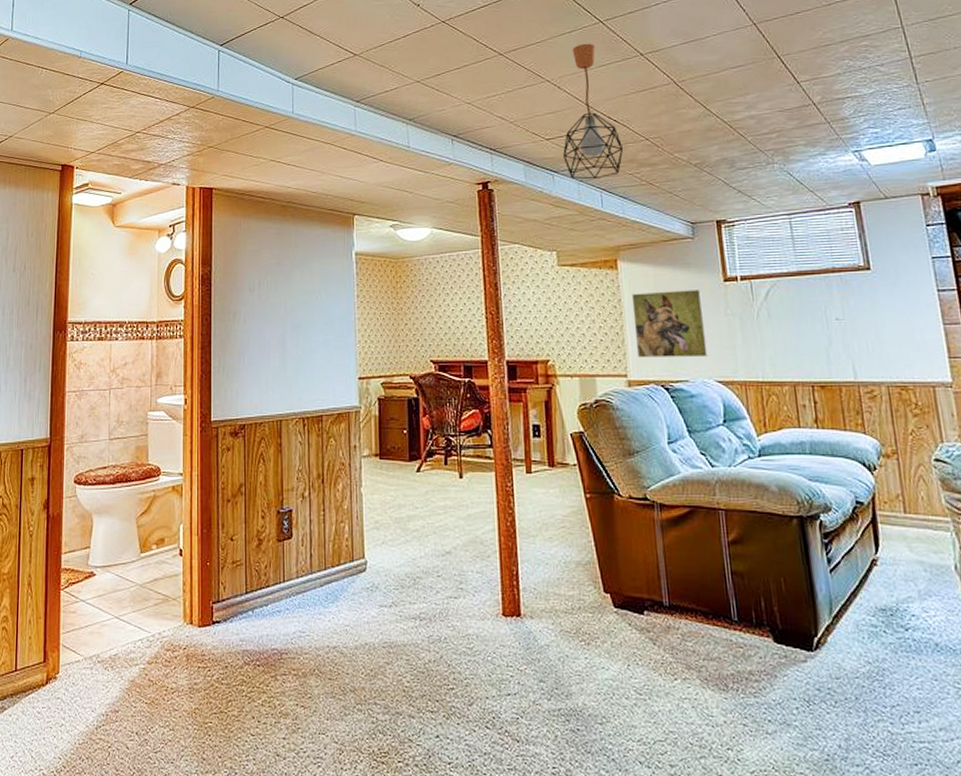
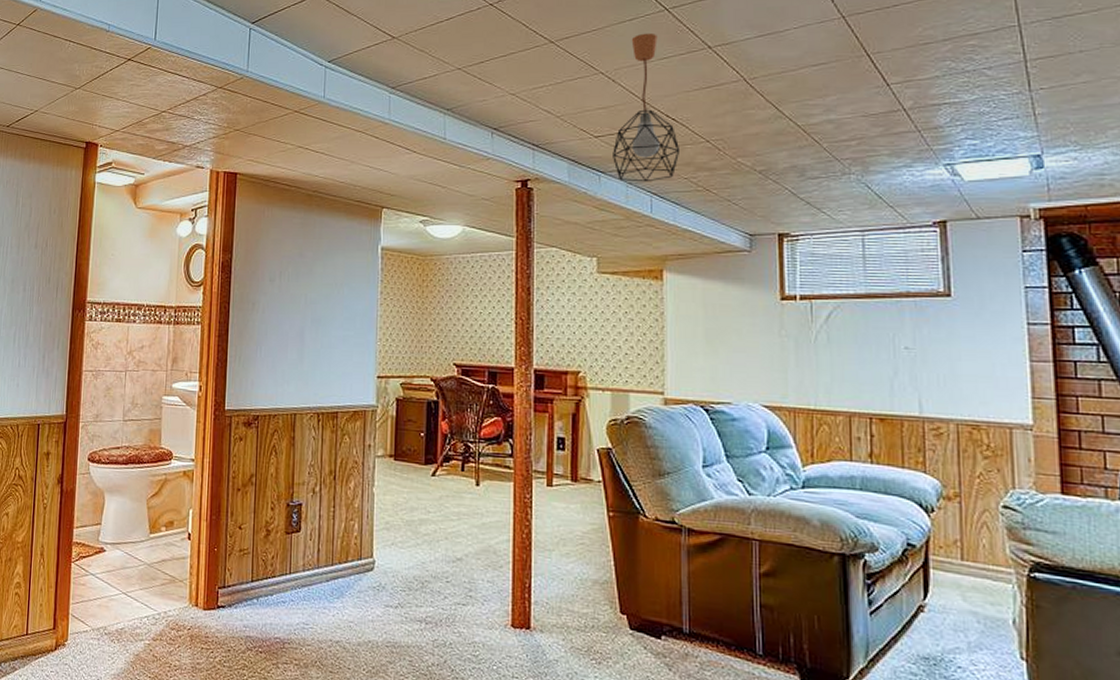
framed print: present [631,288,708,358] -> none [676,306,755,379]

